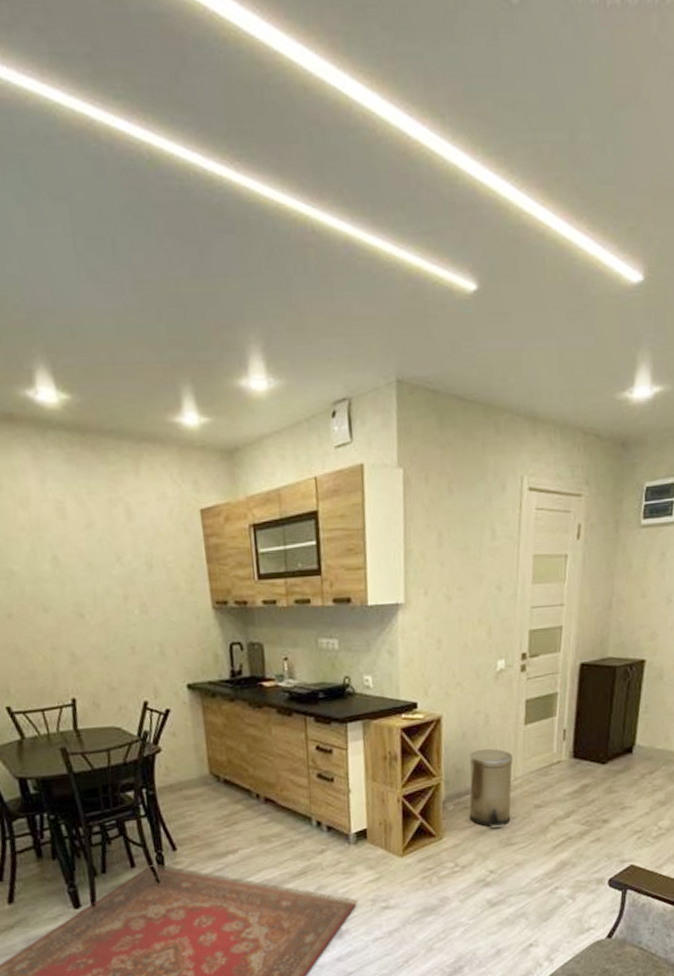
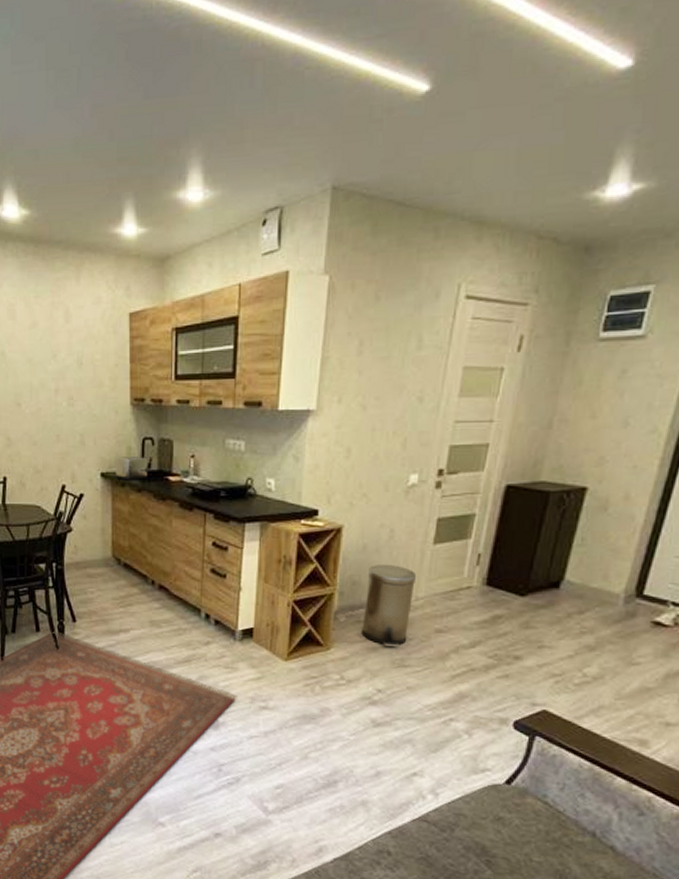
toaster: none [202,662,241,691] -> present [116,455,149,481]

